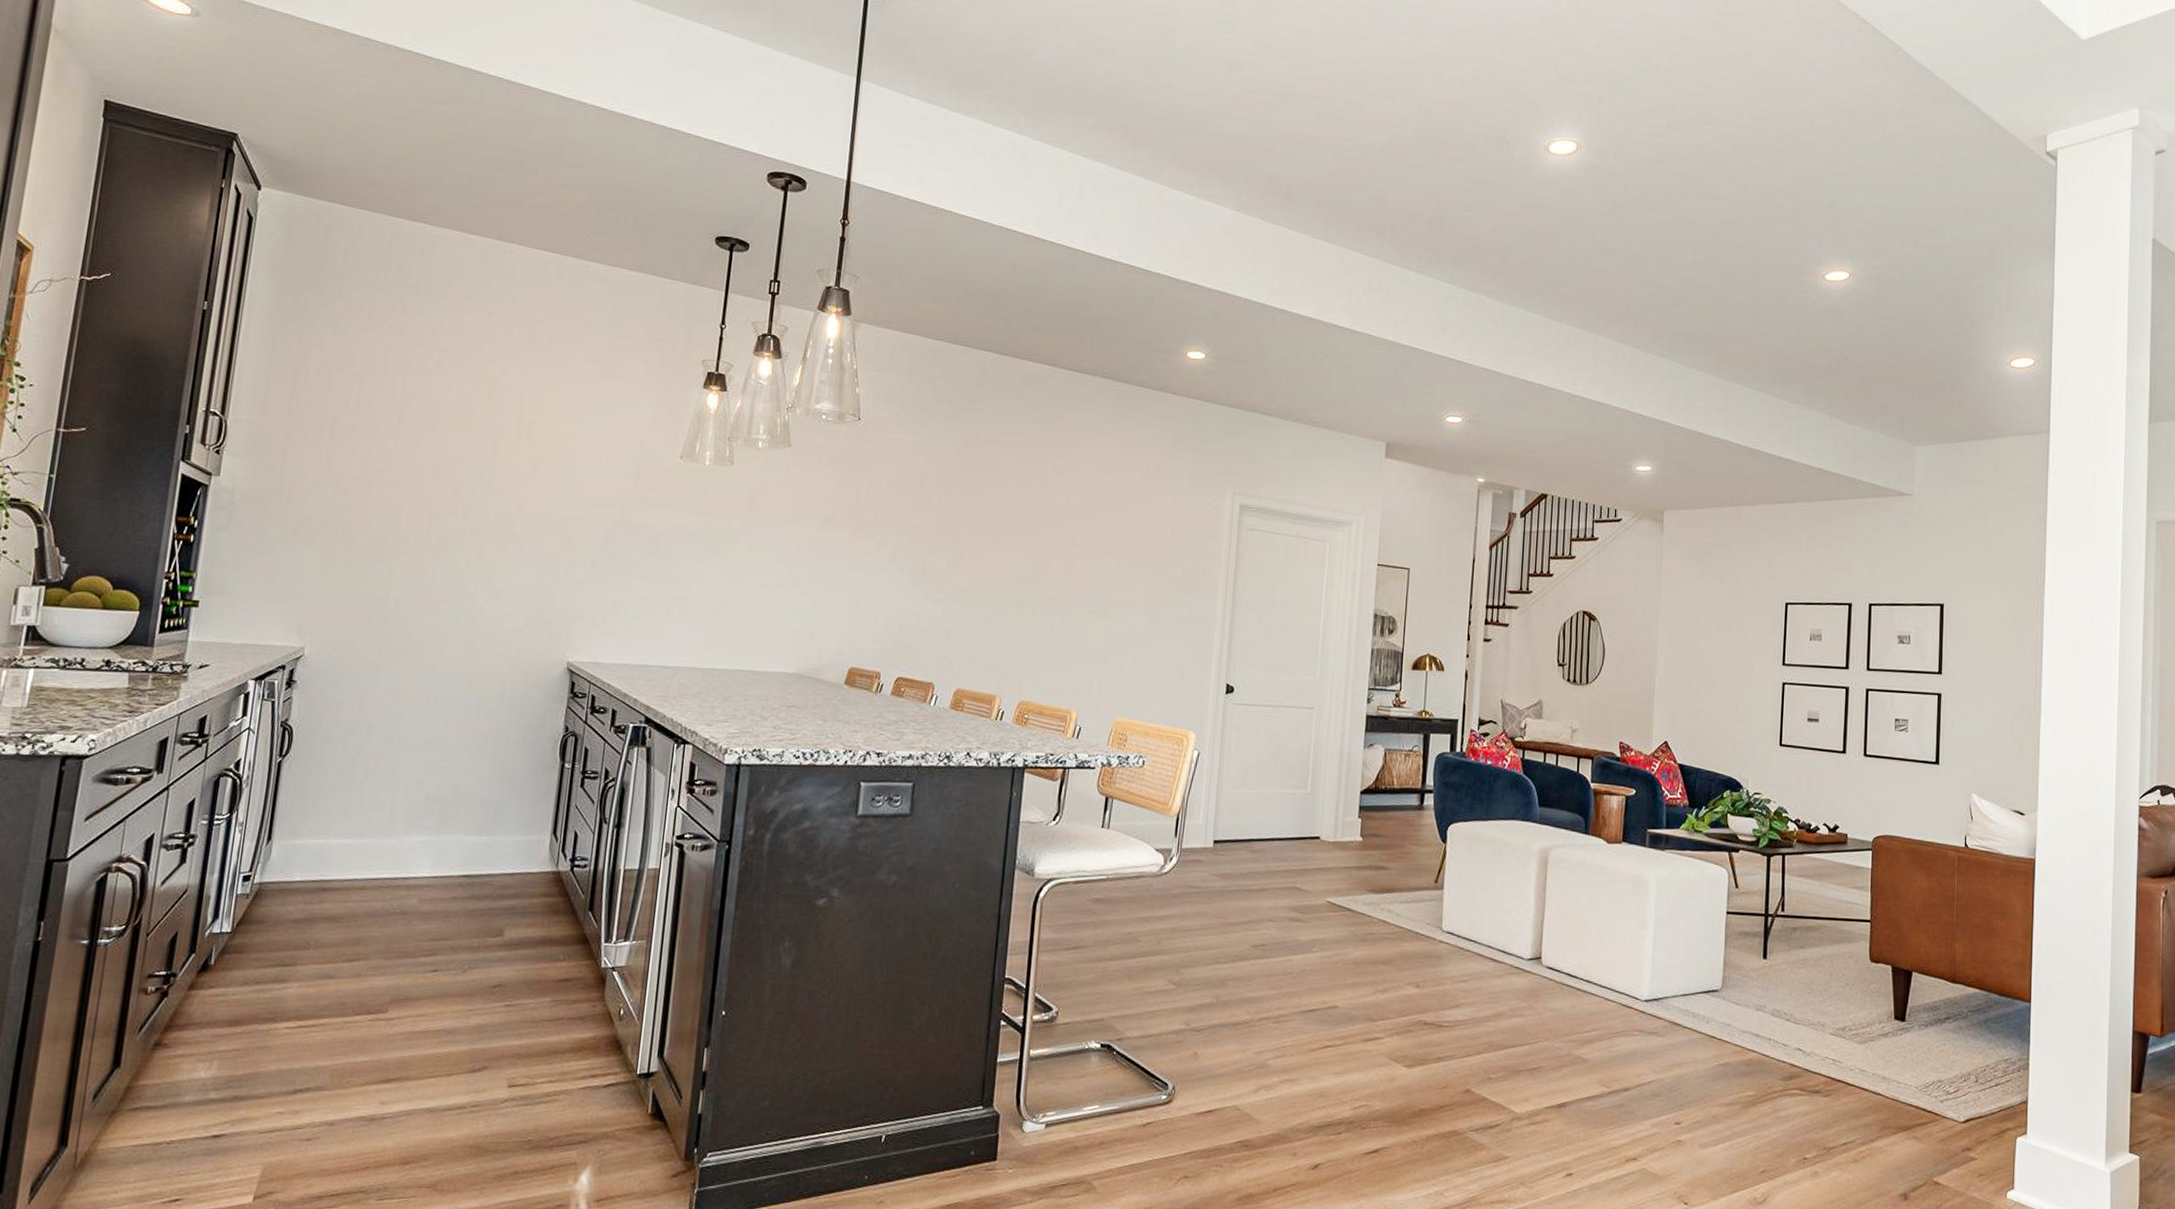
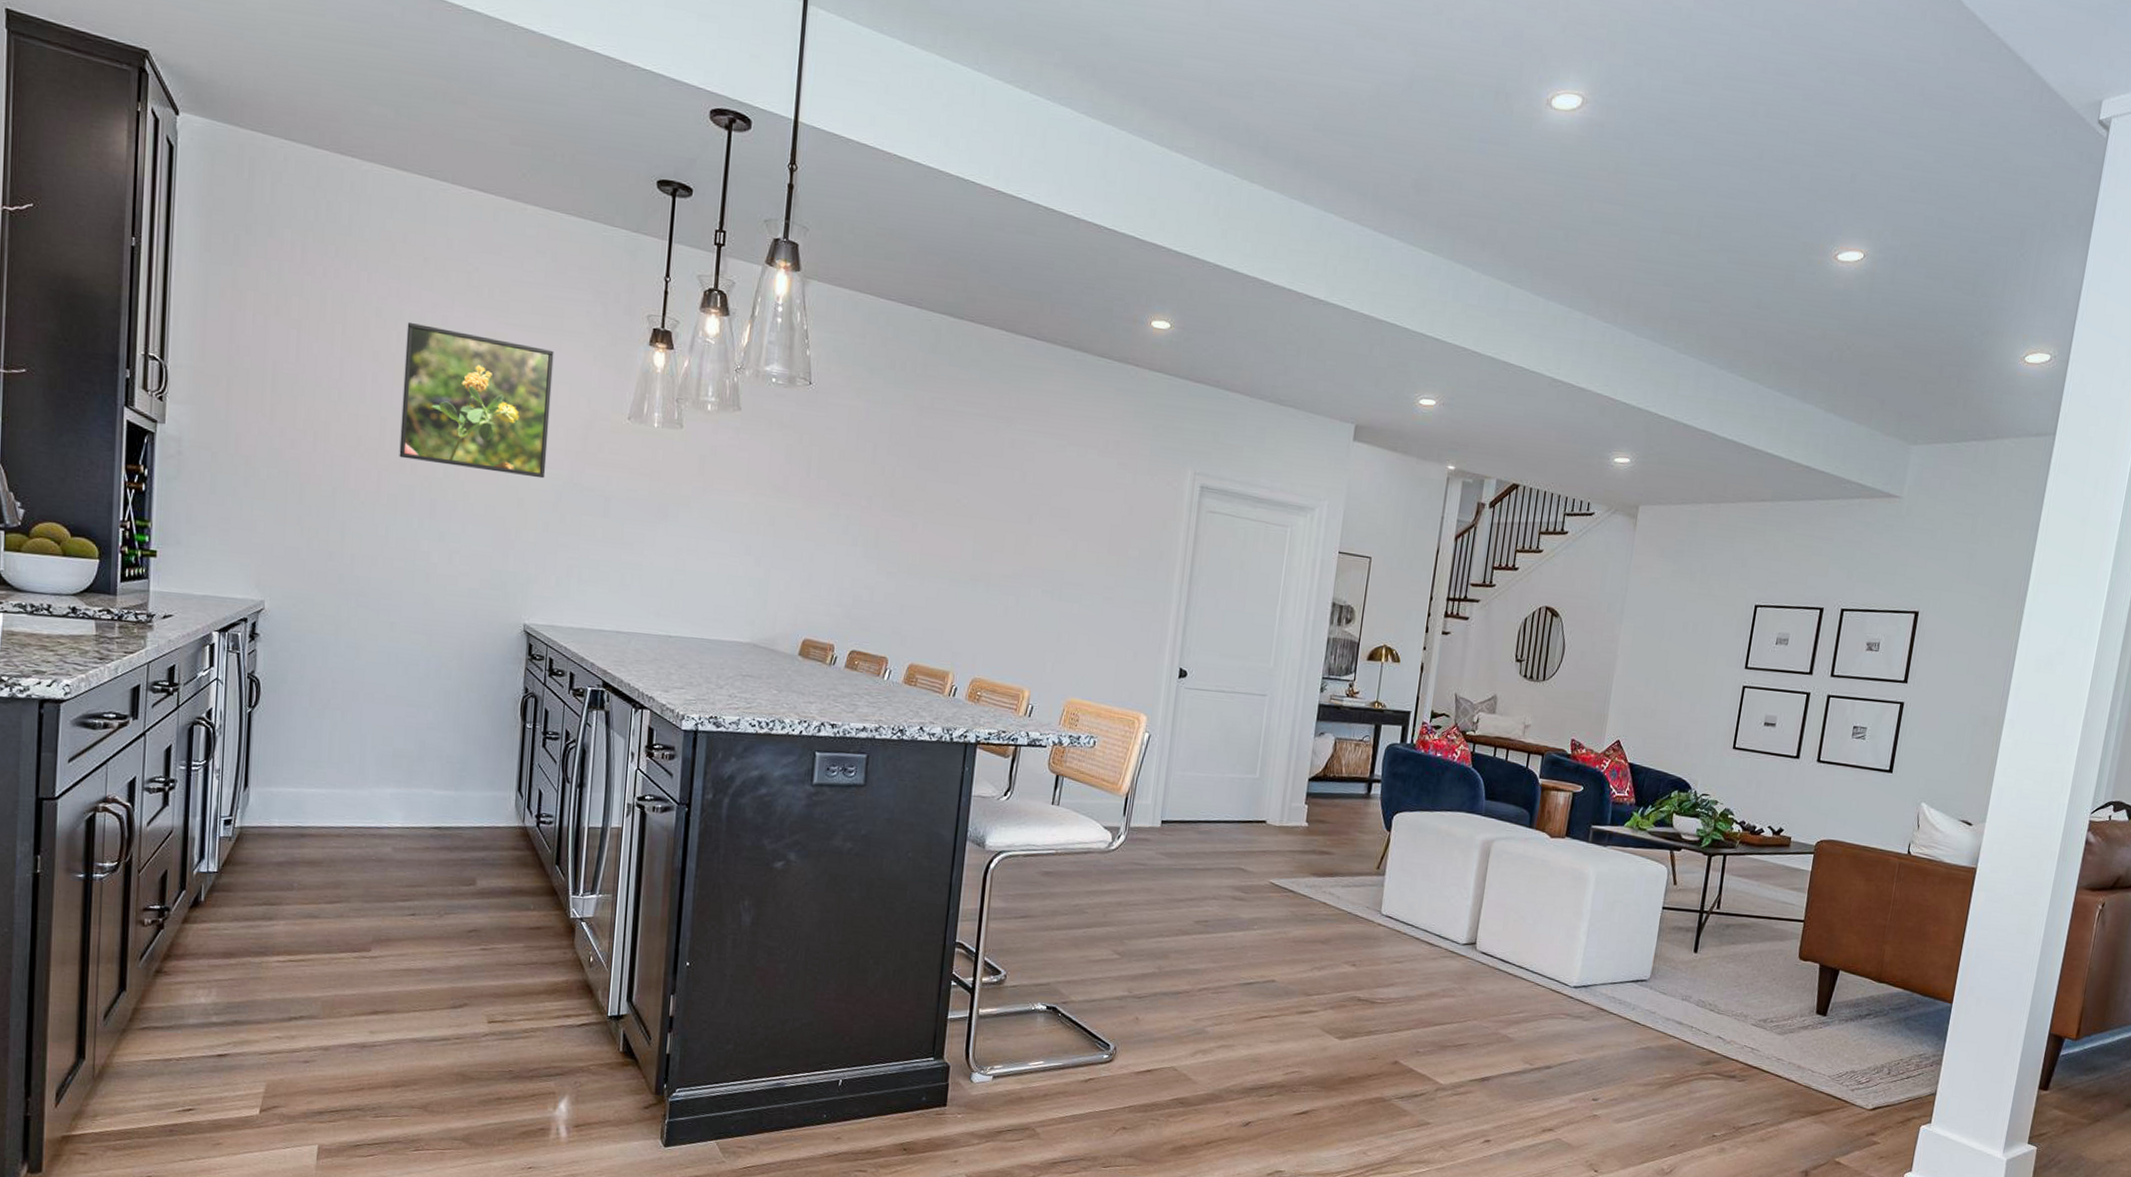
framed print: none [451,372,610,518] -> present [399,321,554,479]

